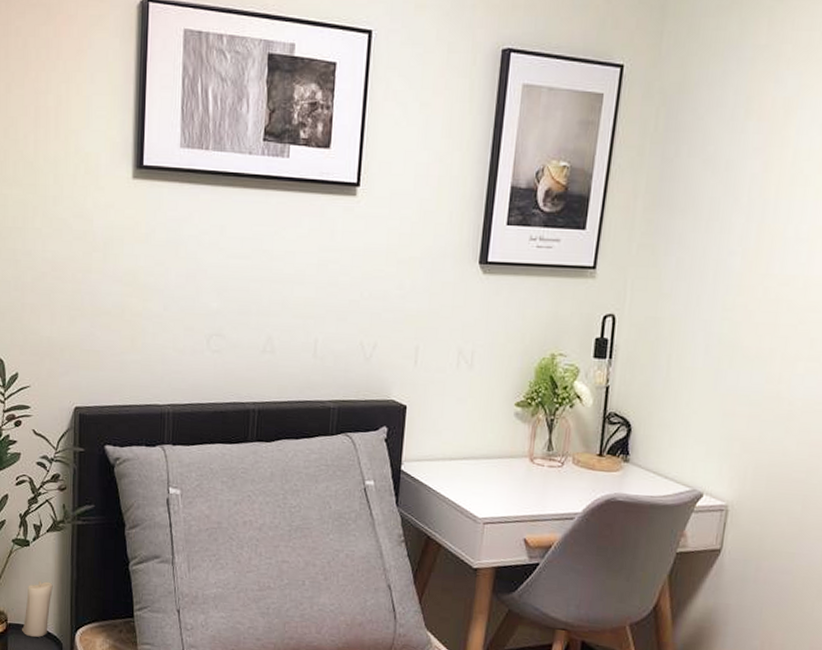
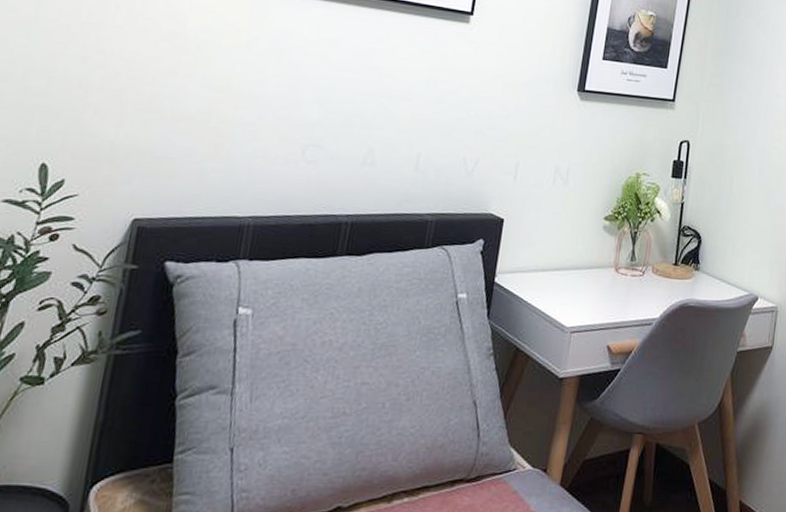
candle: present [22,580,53,638] -> none [13,427,69,501]

